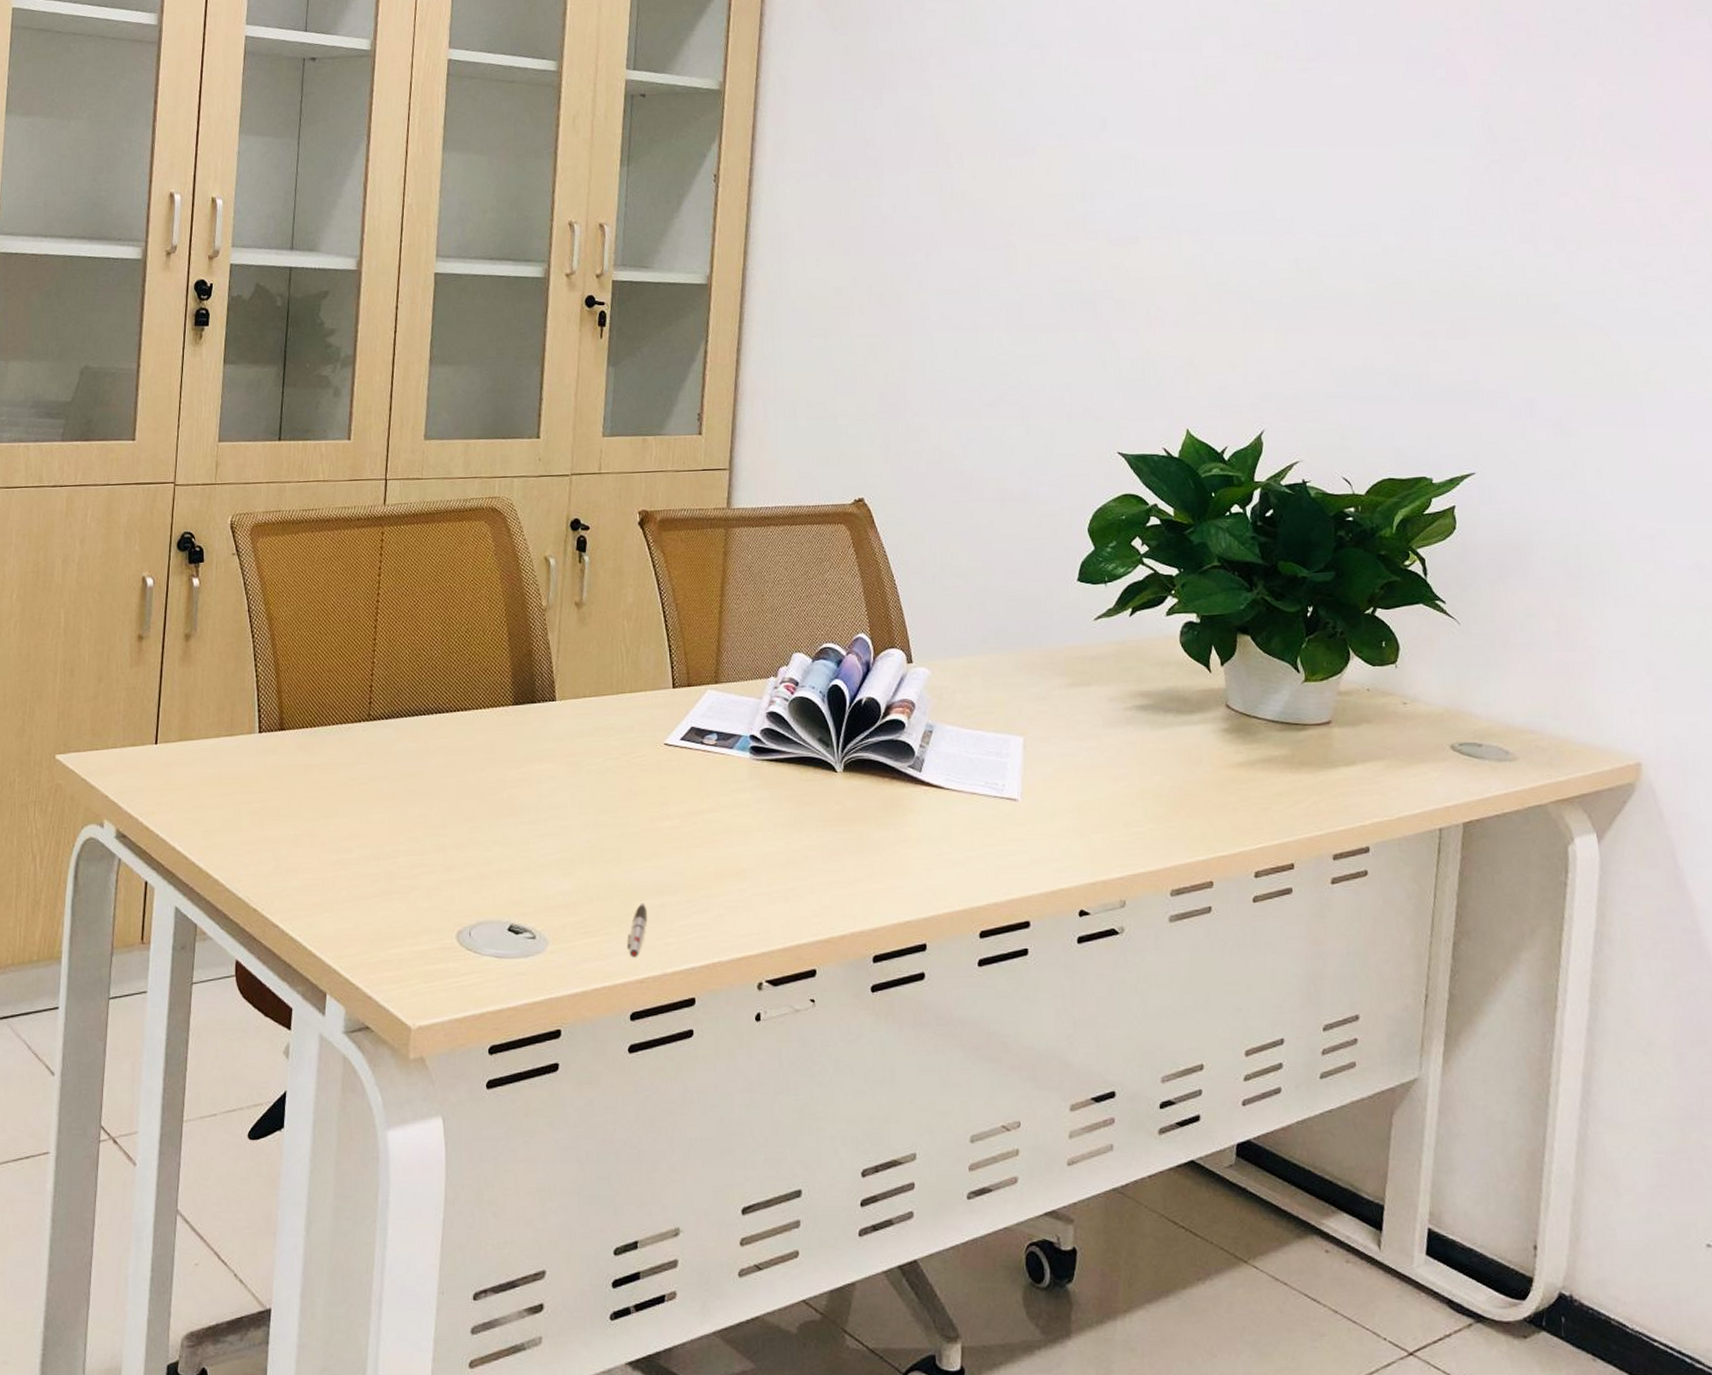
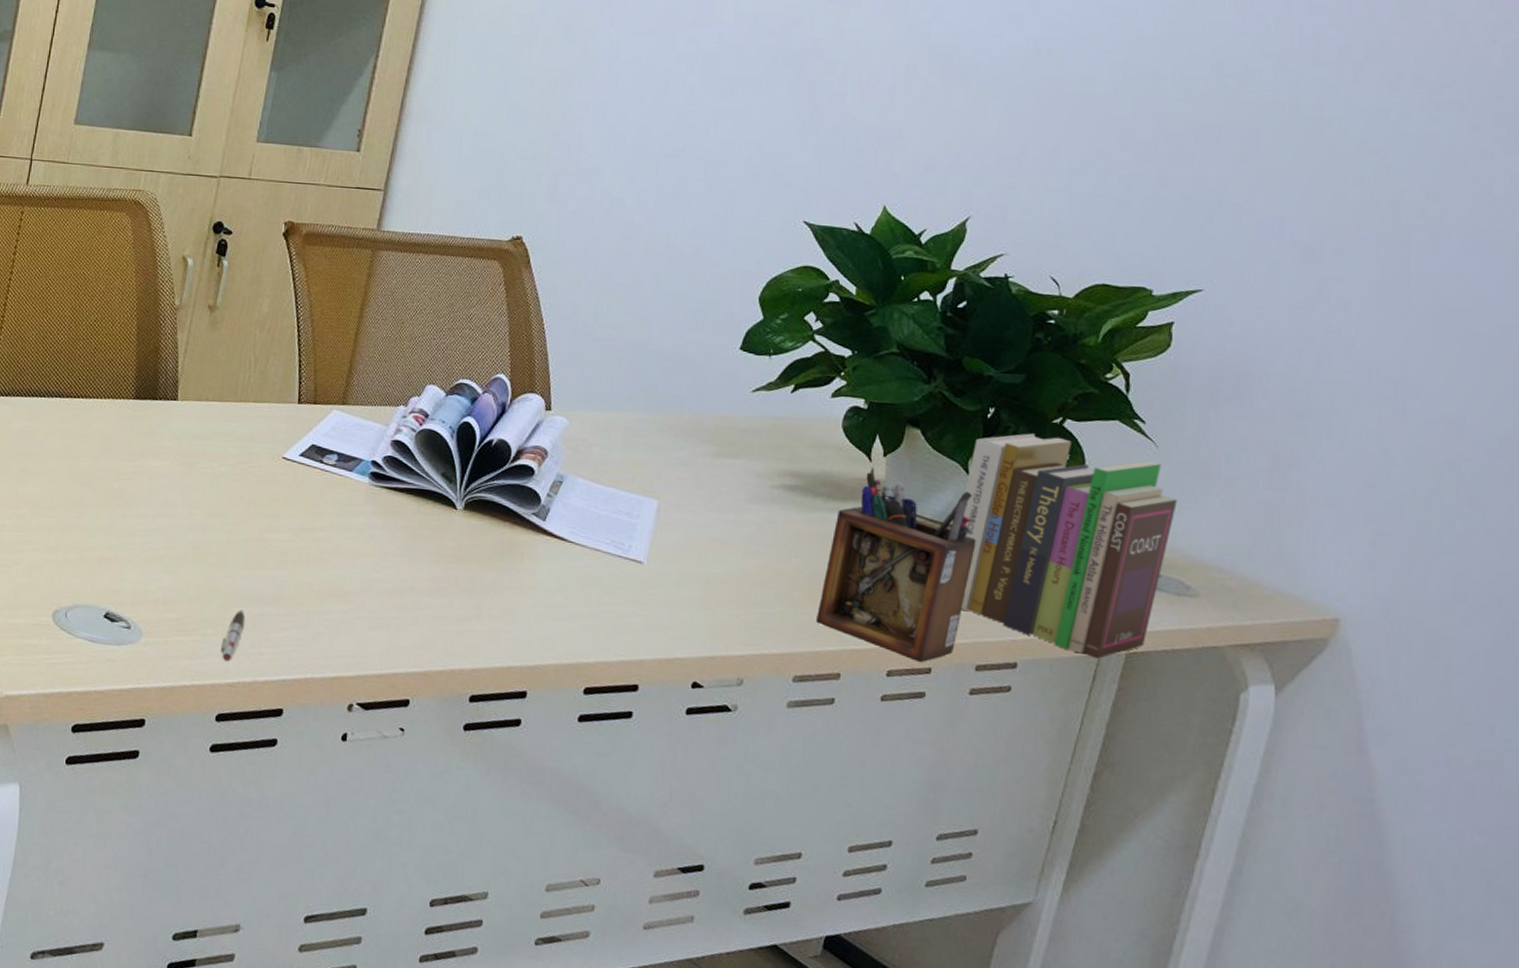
desk organizer: none [1183,677,1316,860] -> present [816,467,976,663]
books: none [1297,626,1485,833] -> present [961,433,1177,660]

